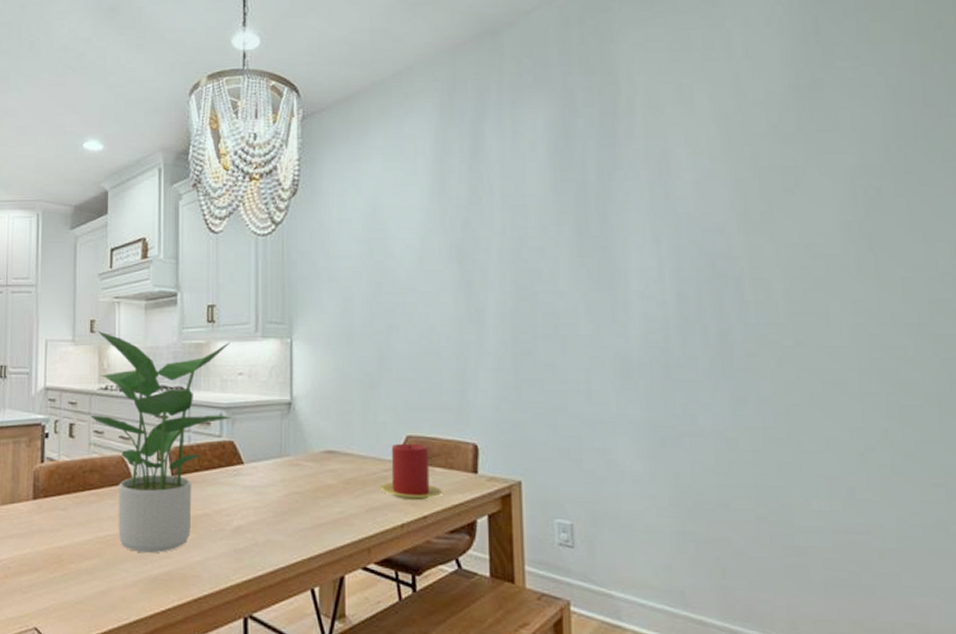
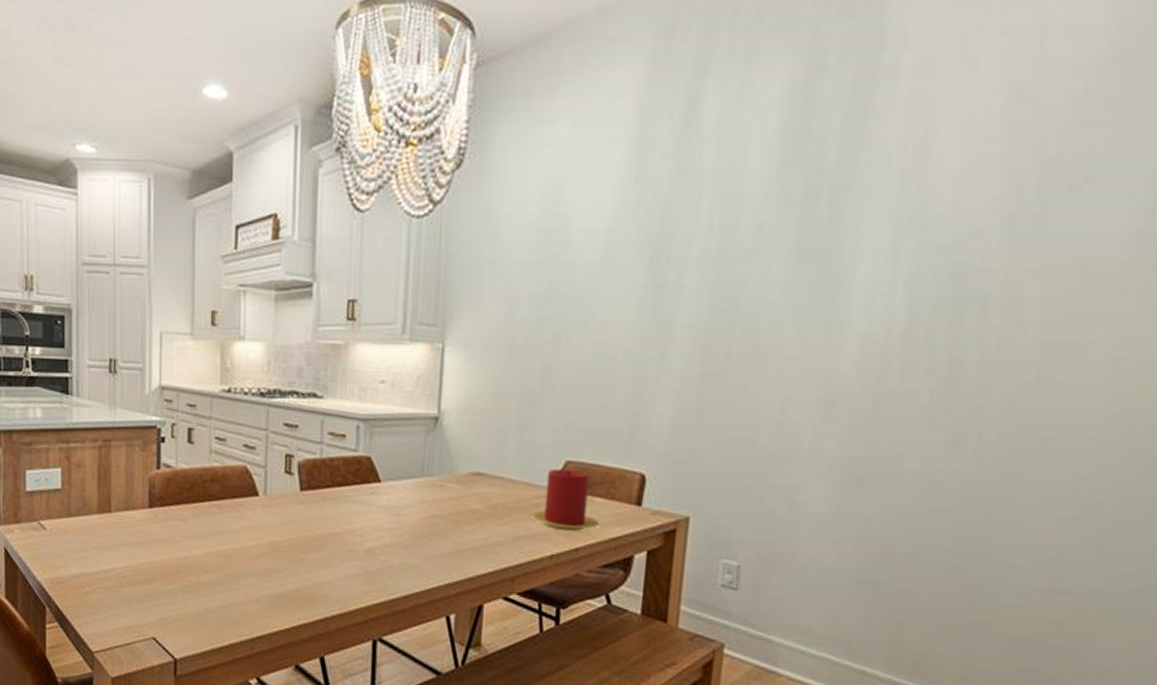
potted plant: present [91,331,231,553] -> none [212,324,373,570]

